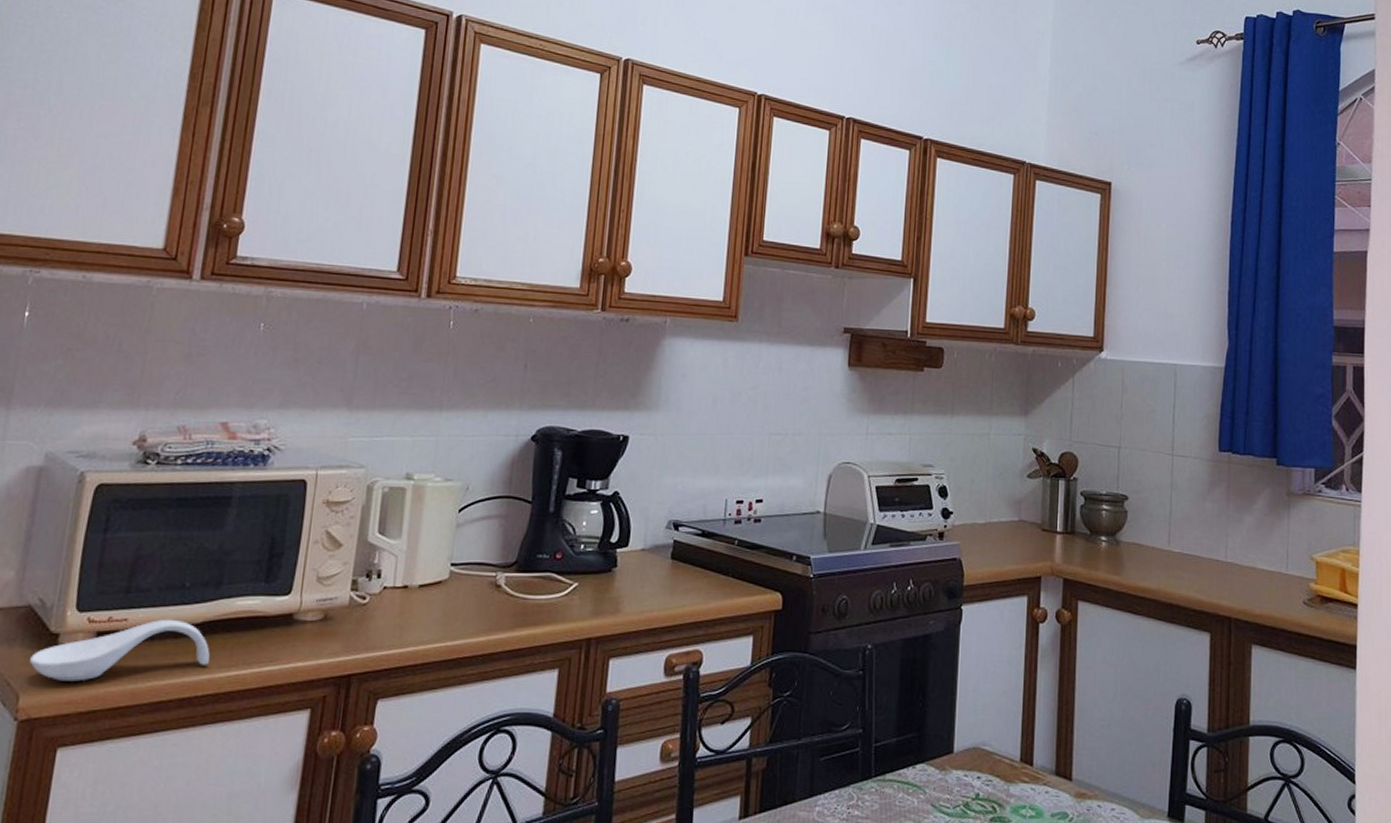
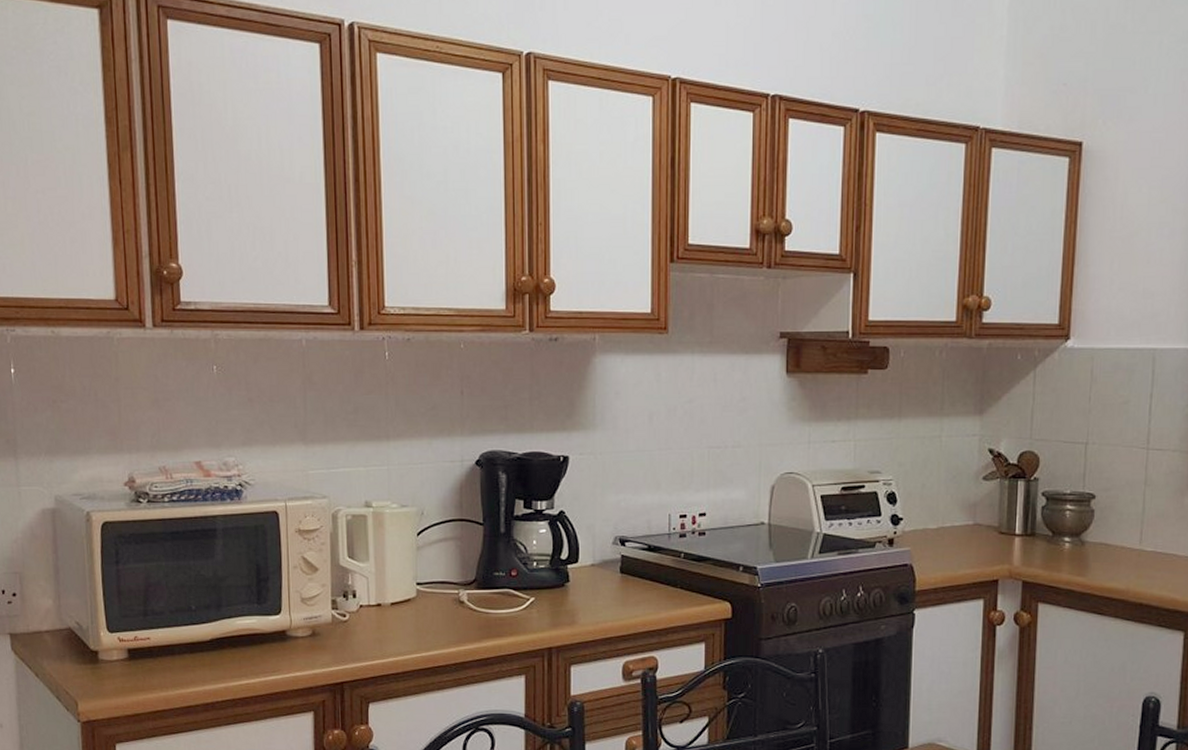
spoon rest: present [30,619,210,681] -> none [79,637,223,690]

